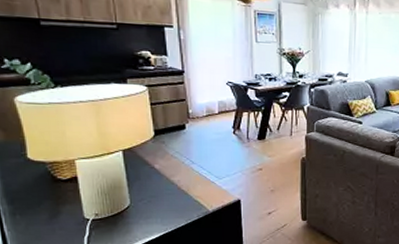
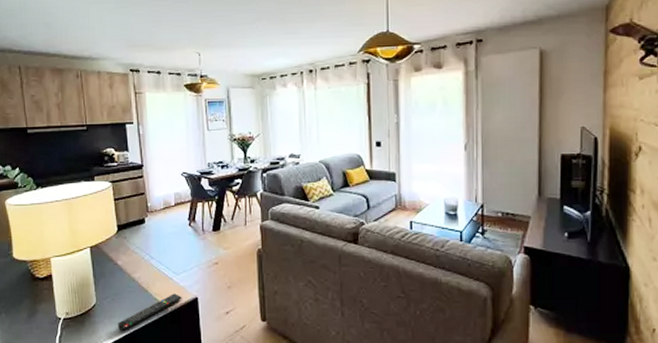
remote control: none [154,196,224,230] -> present [117,293,182,331]

